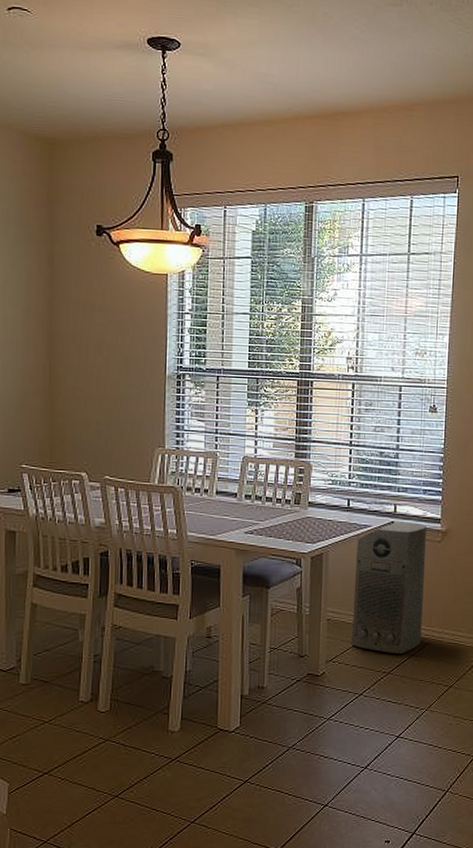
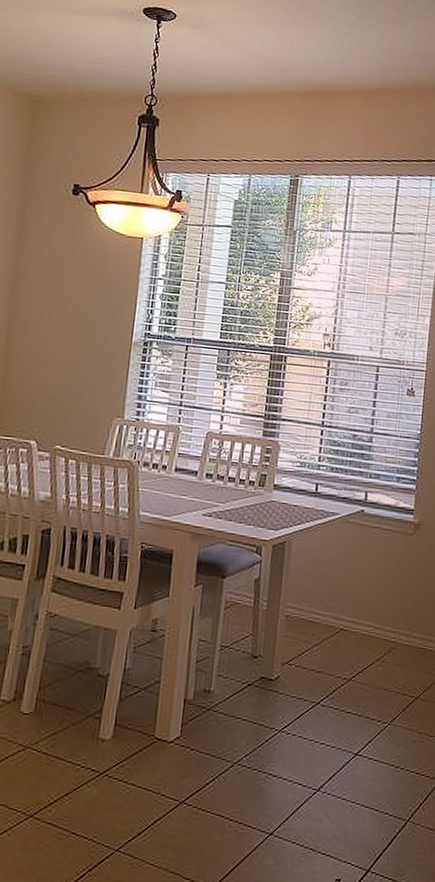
air purifier: present [352,522,428,653] -> none [311,510,399,658]

